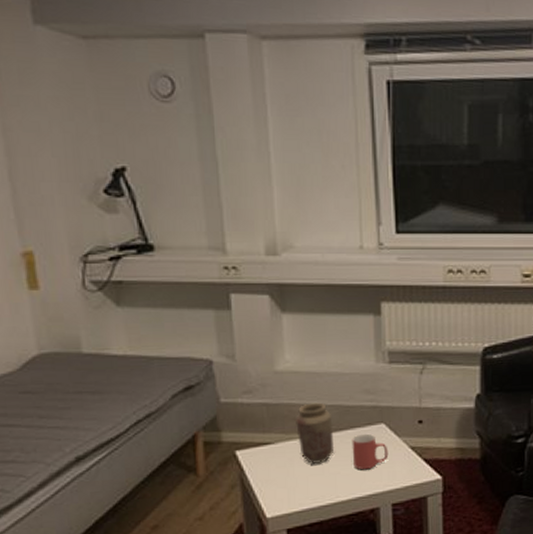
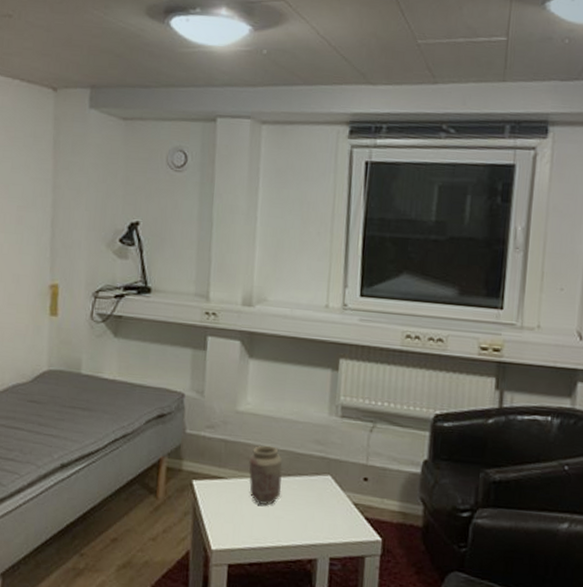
mug: present [352,433,389,470] -> none [297,482,332,519]

